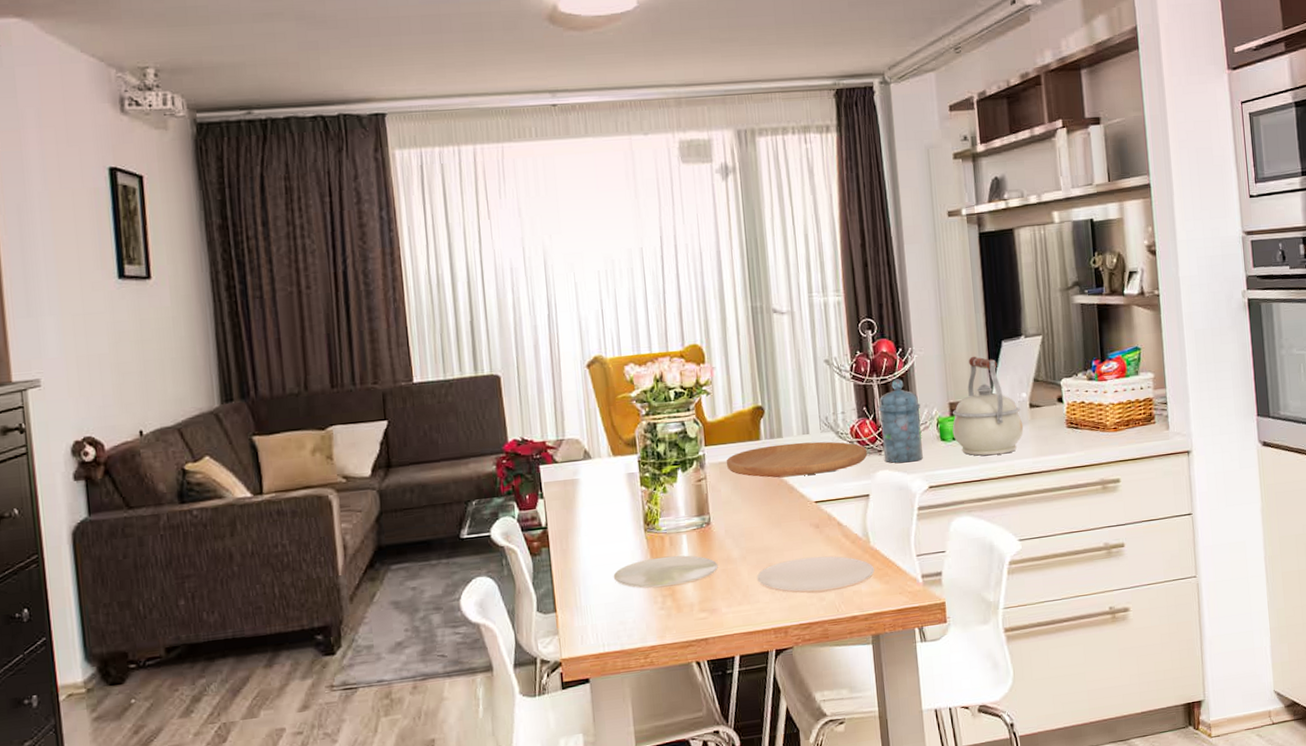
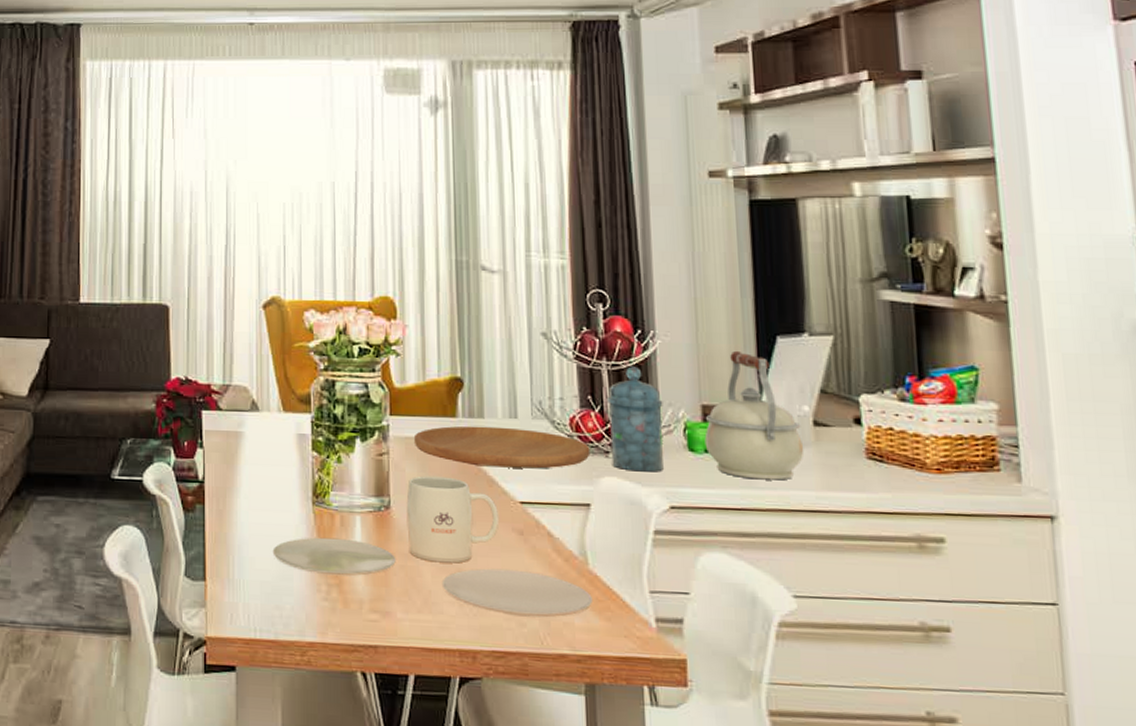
mug: none [723,490,800,562] -> present [406,476,500,564]

